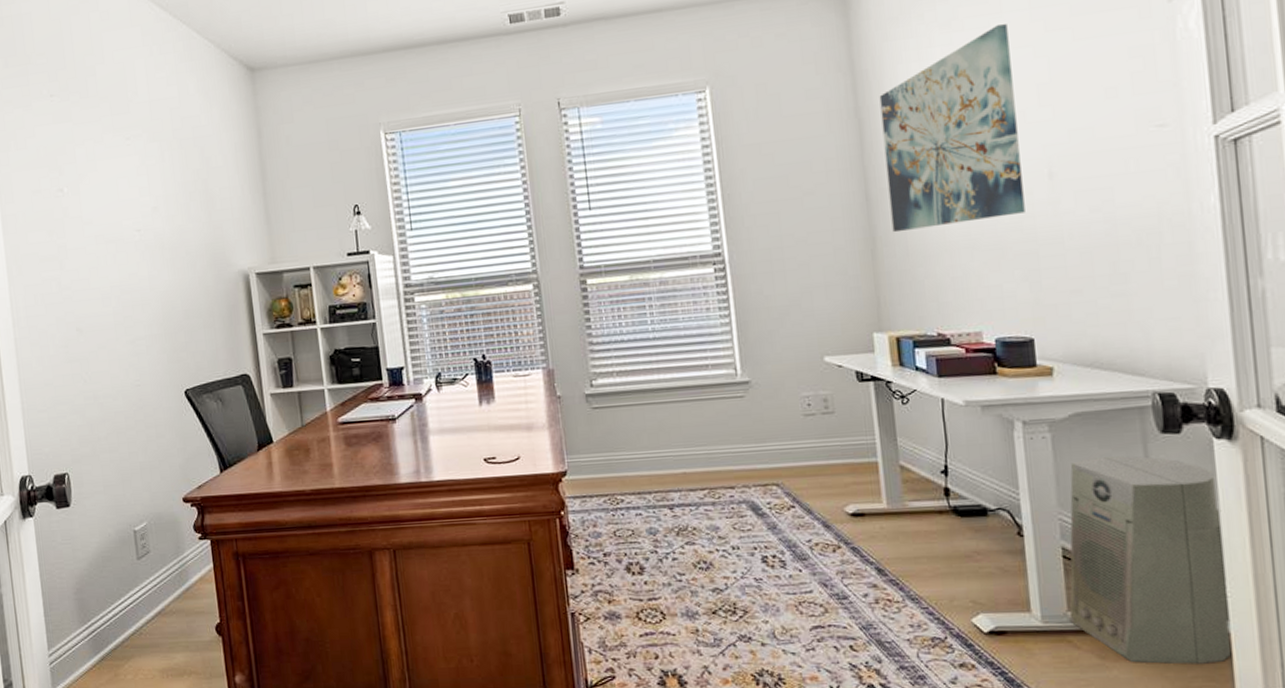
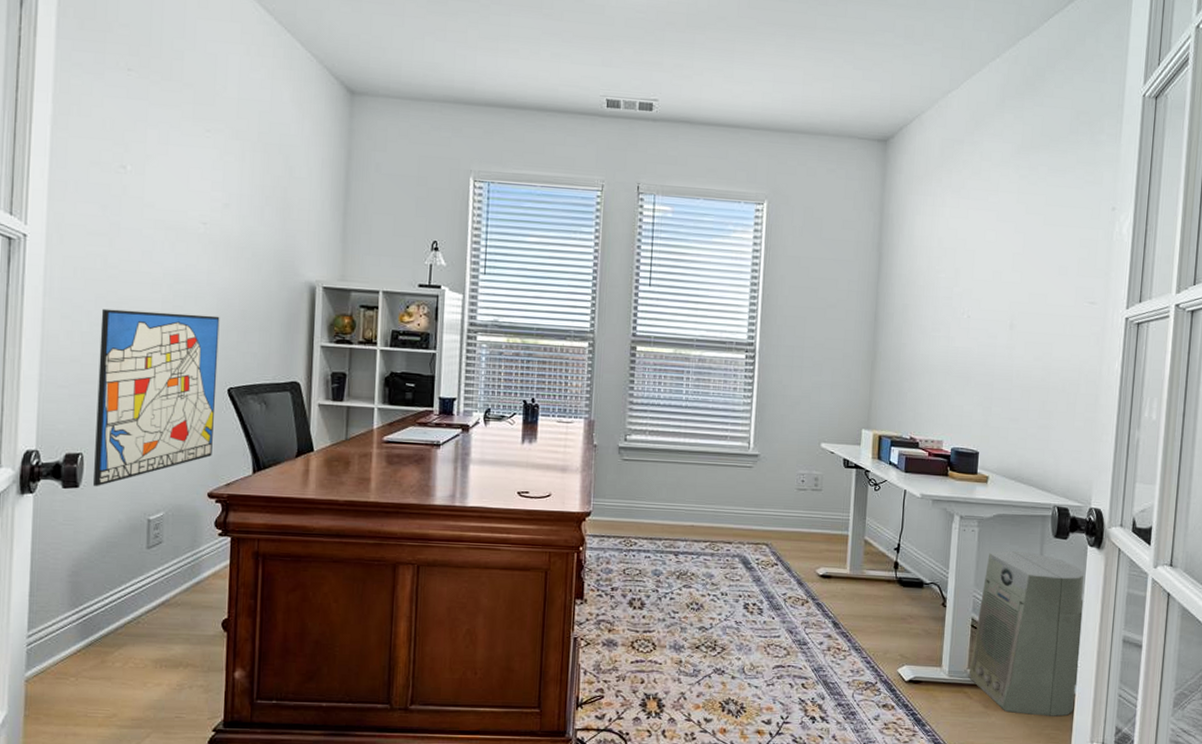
wall art: none [63,320,181,503] -> present [94,308,220,486]
wall art: present [879,24,1025,233] -> none [890,200,1000,352]

